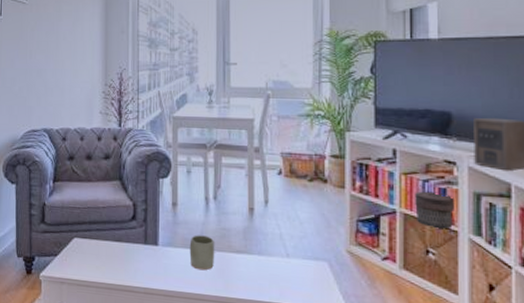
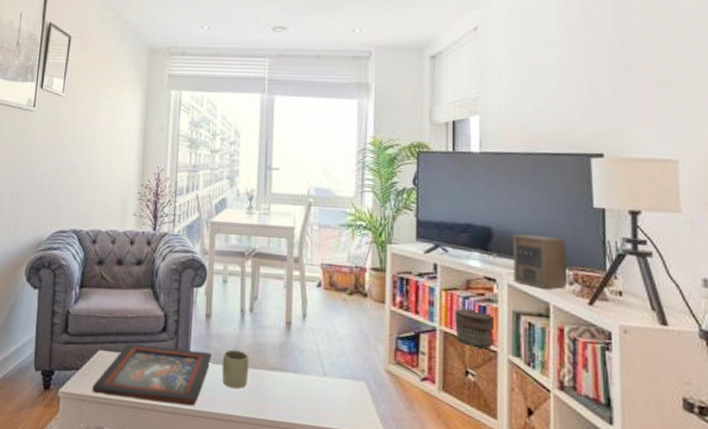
decorative tray: none [70,231,179,287] -> present [92,343,212,406]

